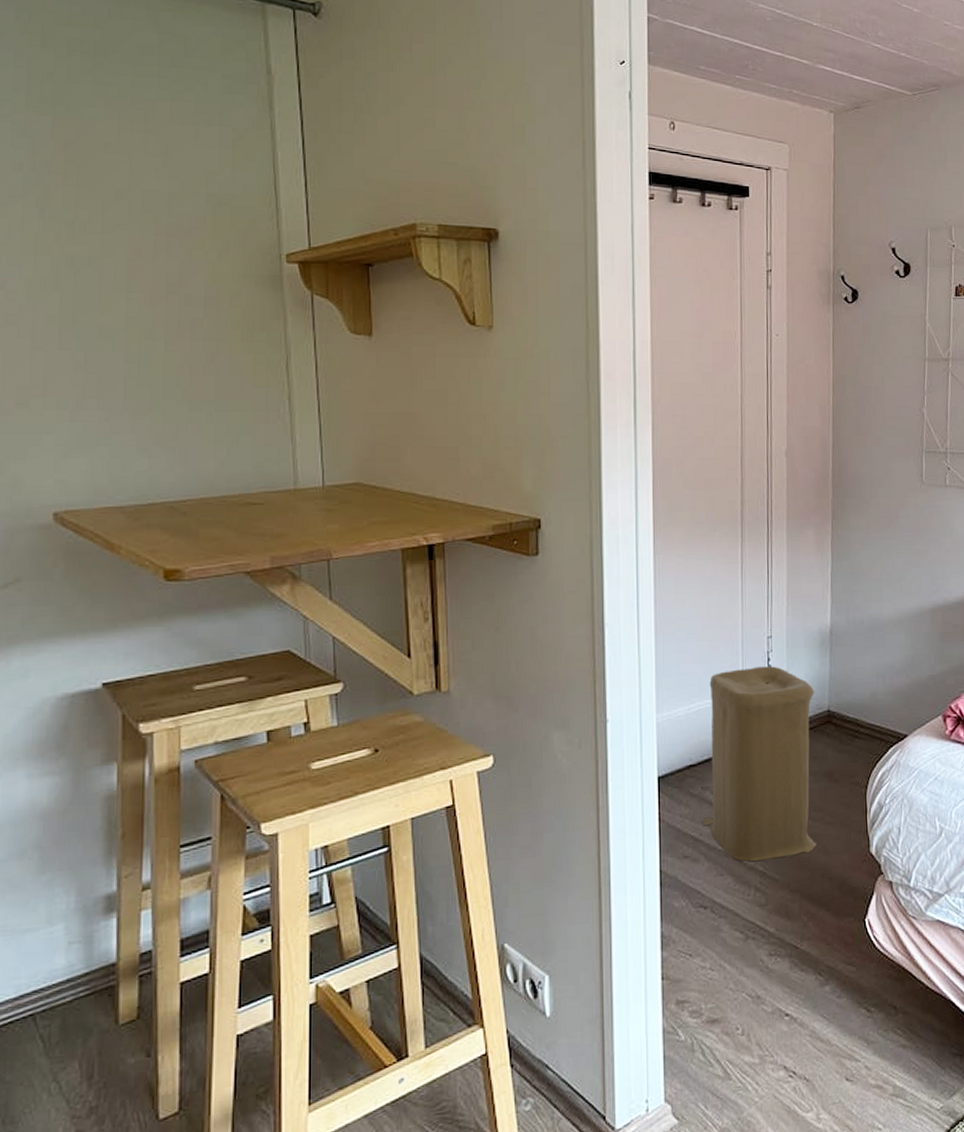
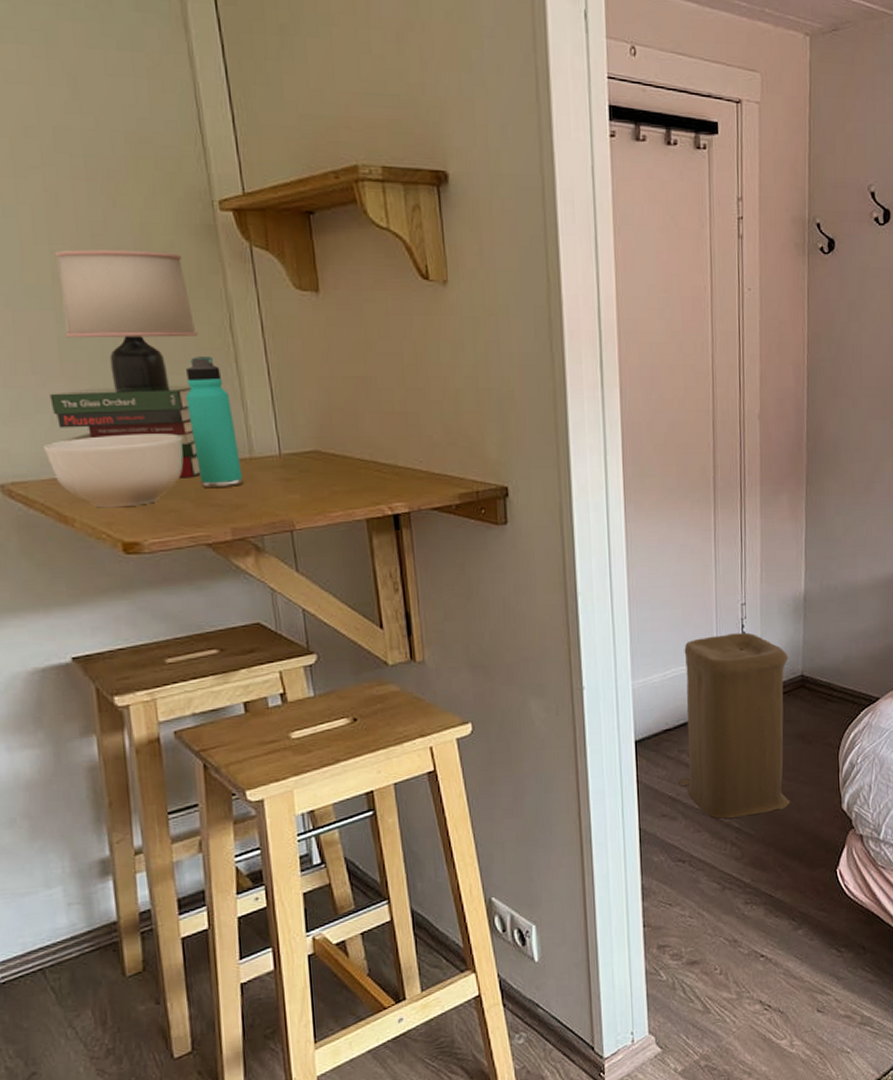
bowl: none [100,465,233,536] -> present [44,433,184,508]
books: none [111,420,247,508] -> present [50,385,201,478]
table lamp: none [131,297,256,424] -> present [54,249,199,390]
thermos bottle: none [238,394,286,518] -> present [185,357,244,489]

